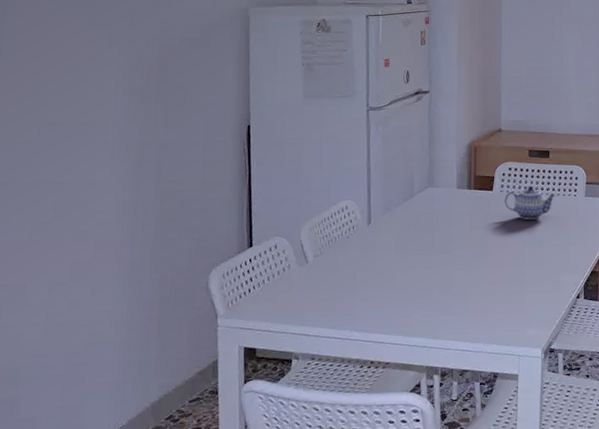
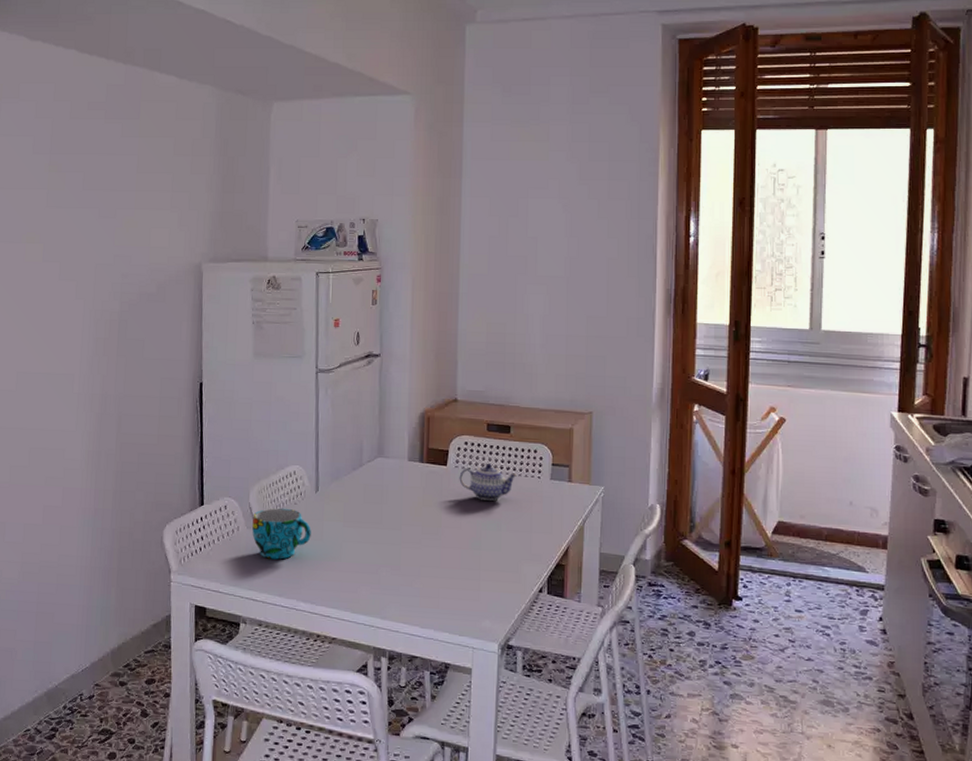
cup: none [304,242,364,293] -> present [252,507,311,560]

